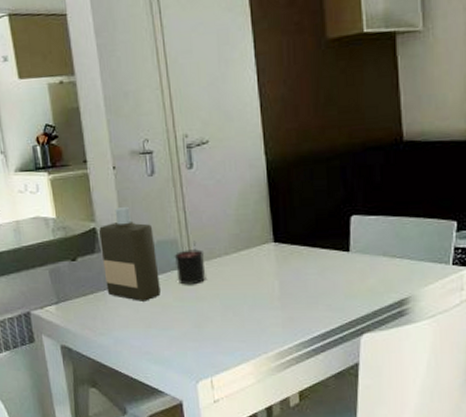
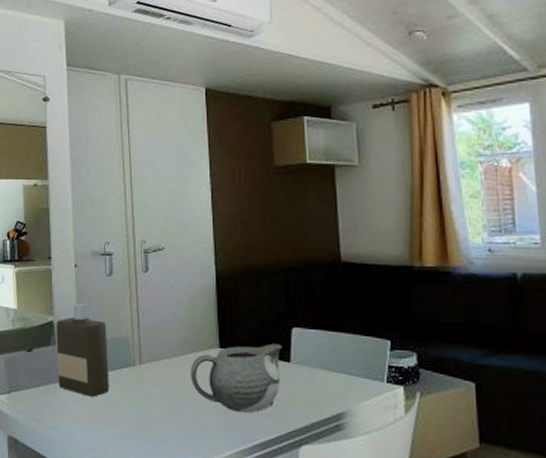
candle: present [174,241,206,285] -> none [125,340,154,384]
teapot: none [245,233,341,306] -> present [191,343,282,413]

